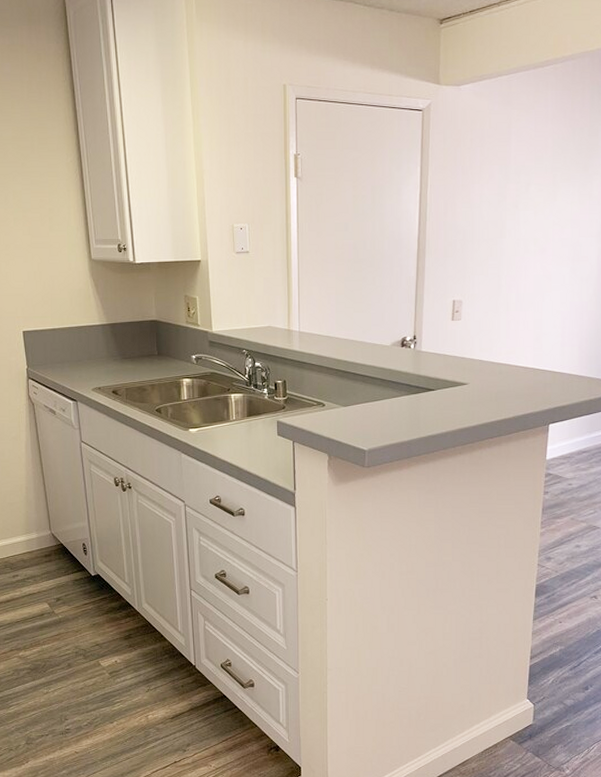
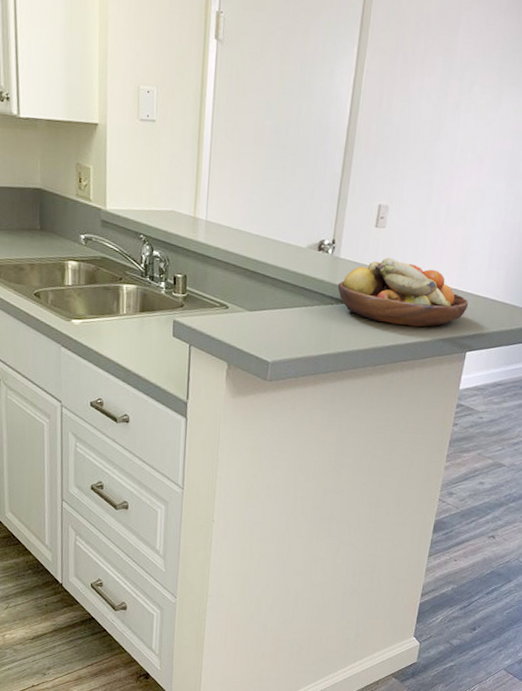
fruit bowl: none [422,347,547,406] -> present [337,258,469,327]

